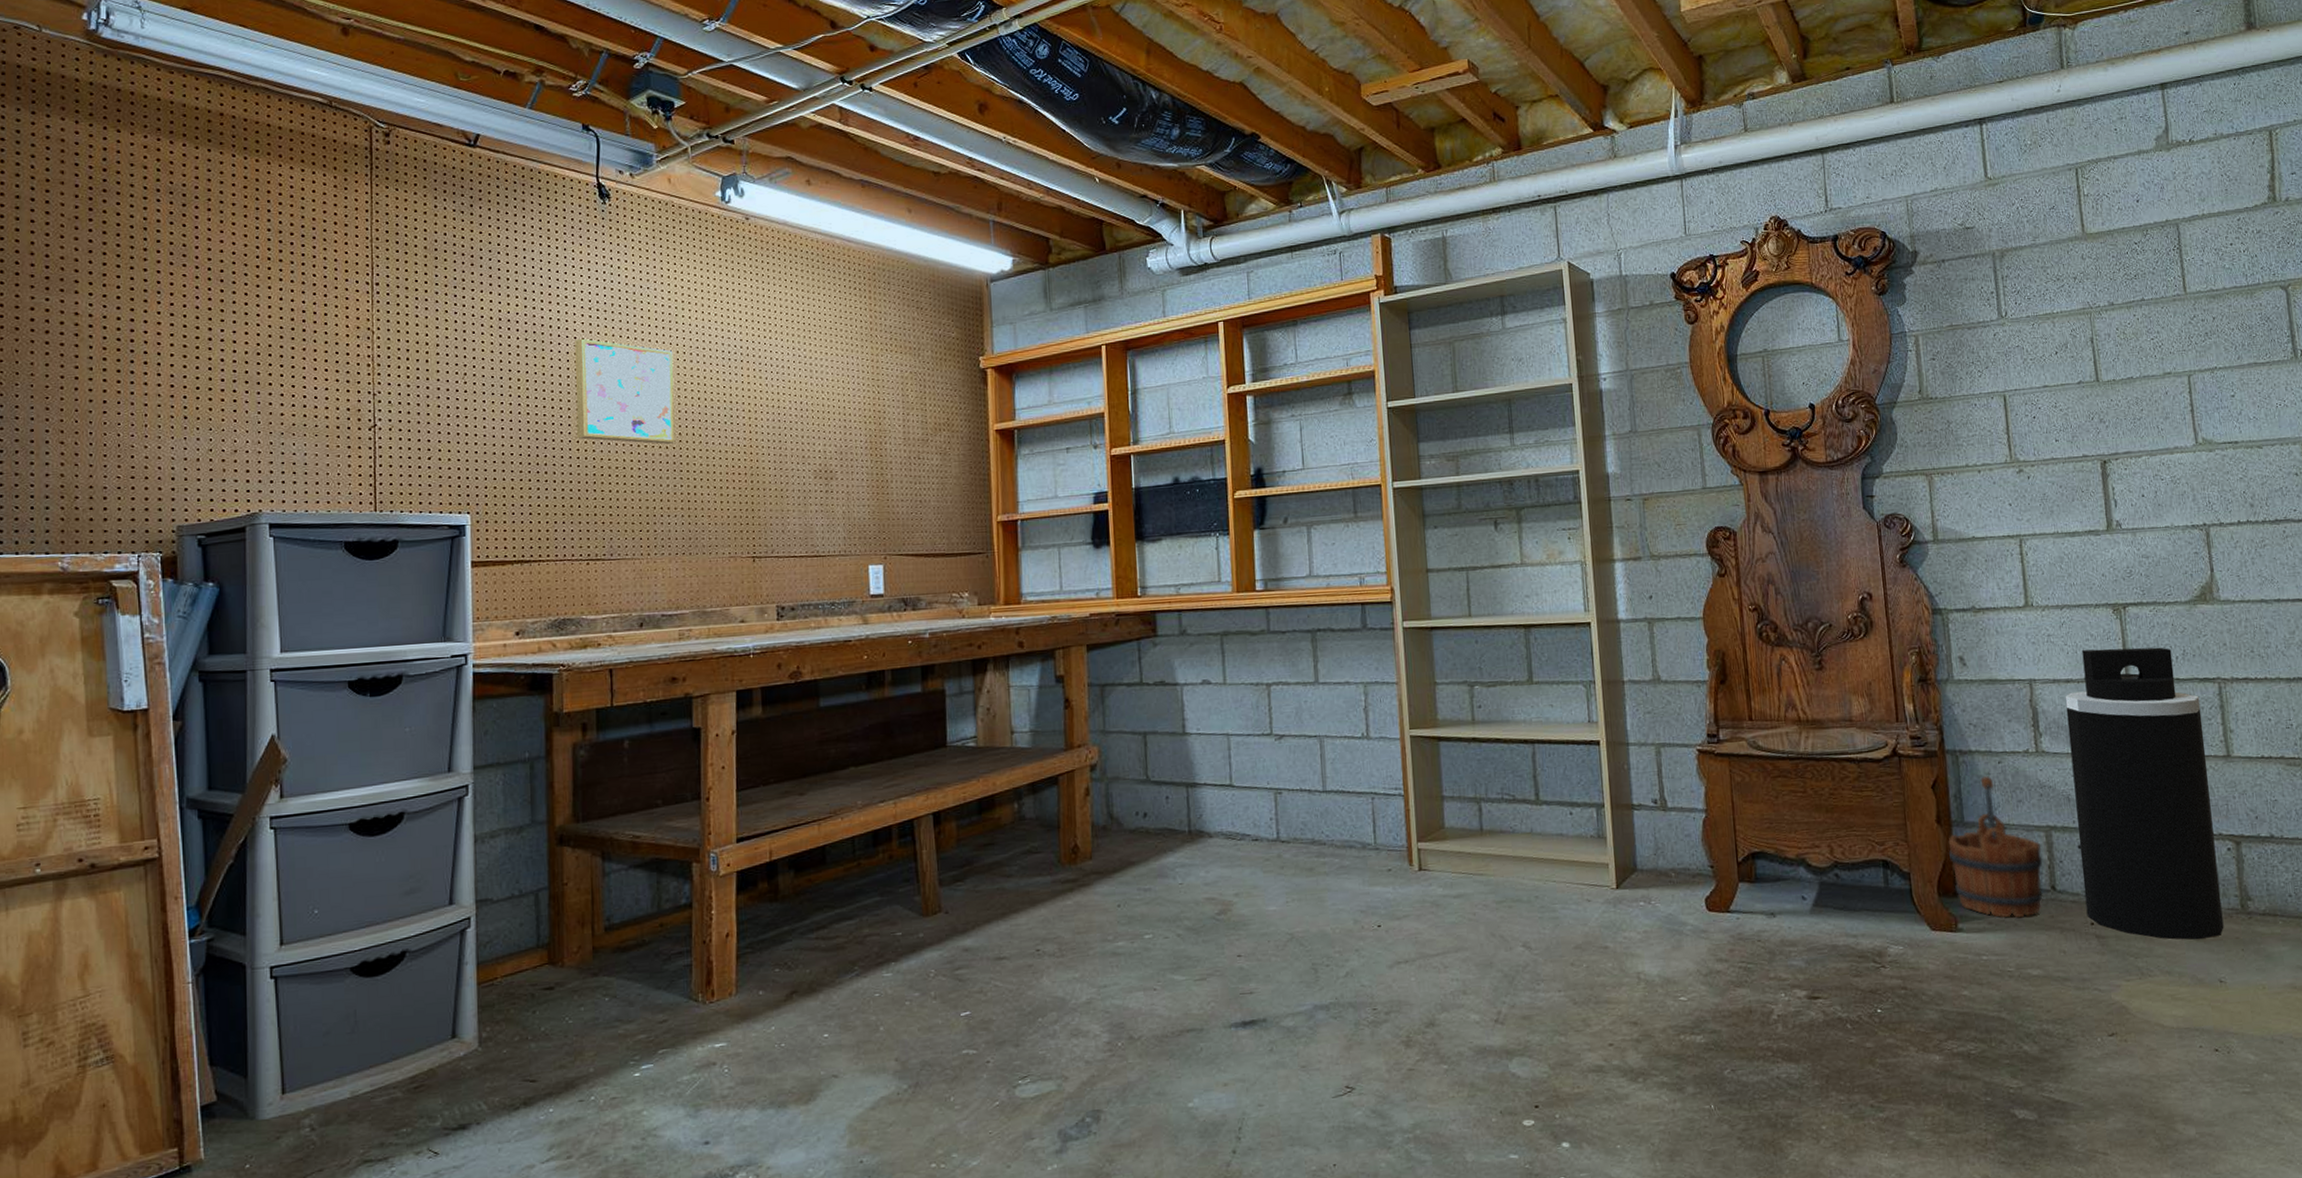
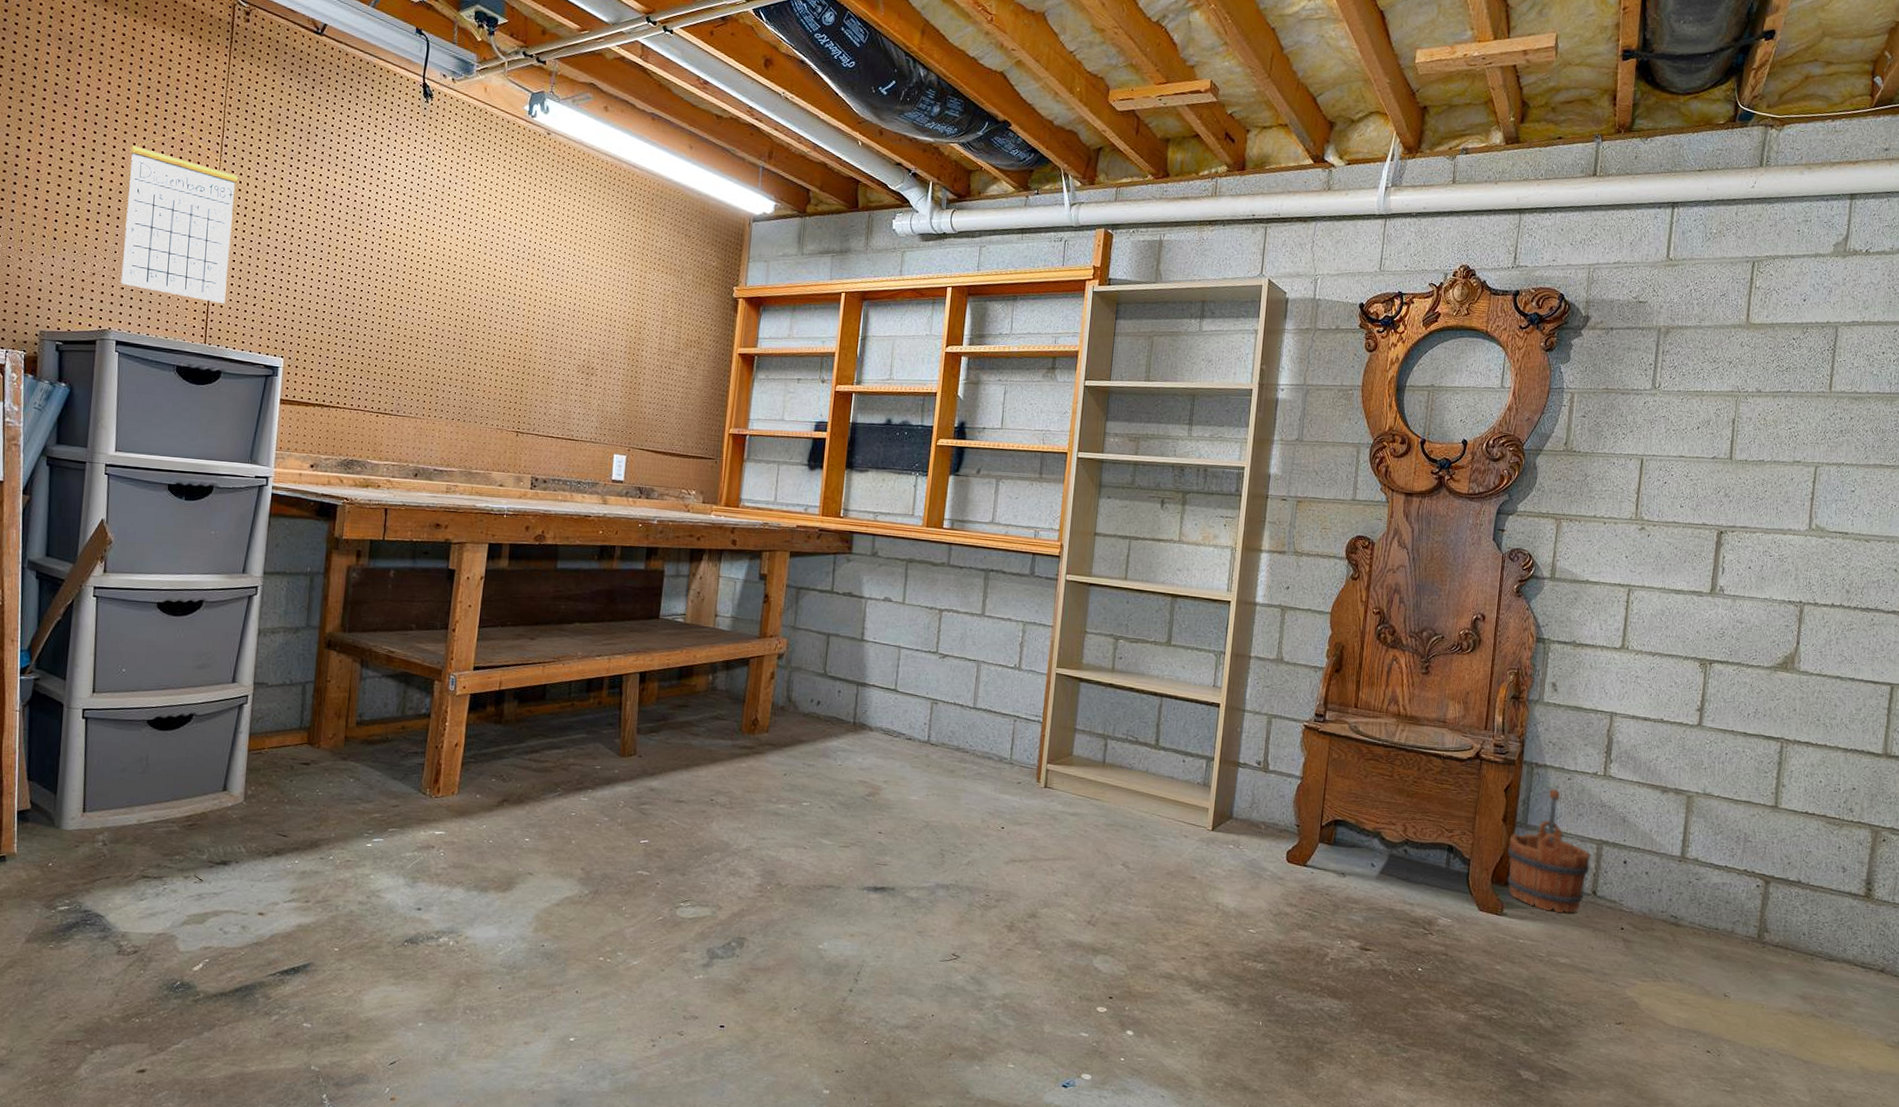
calendar: none [266,273,396,463] -> present [121,130,238,304]
wall art: present [574,338,676,444] -> none [381,219,471,323]
trash can: present [2066,647,2224,940] -> none [1619,695,1761,958]

